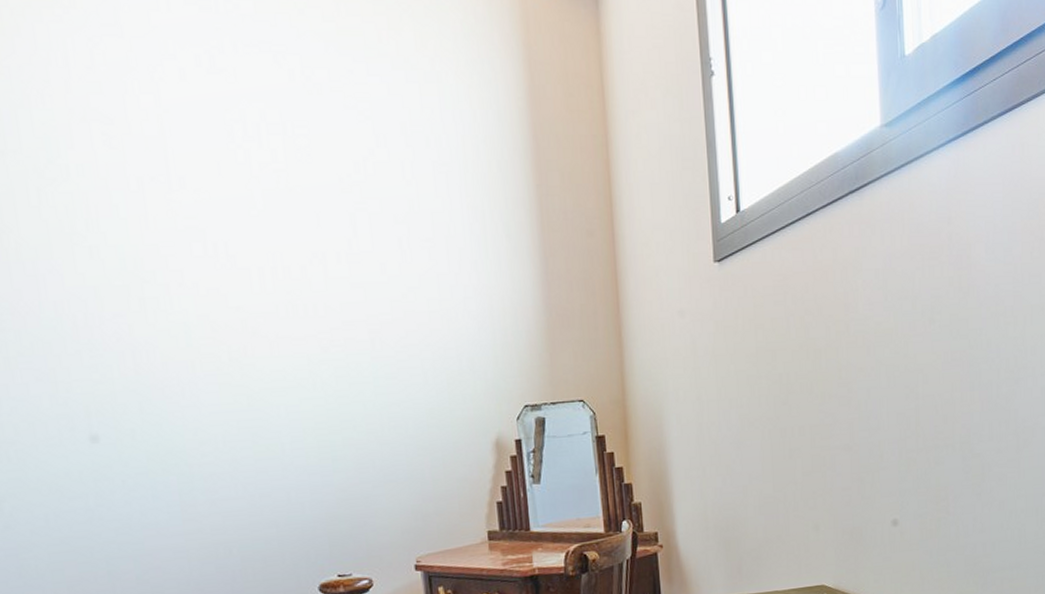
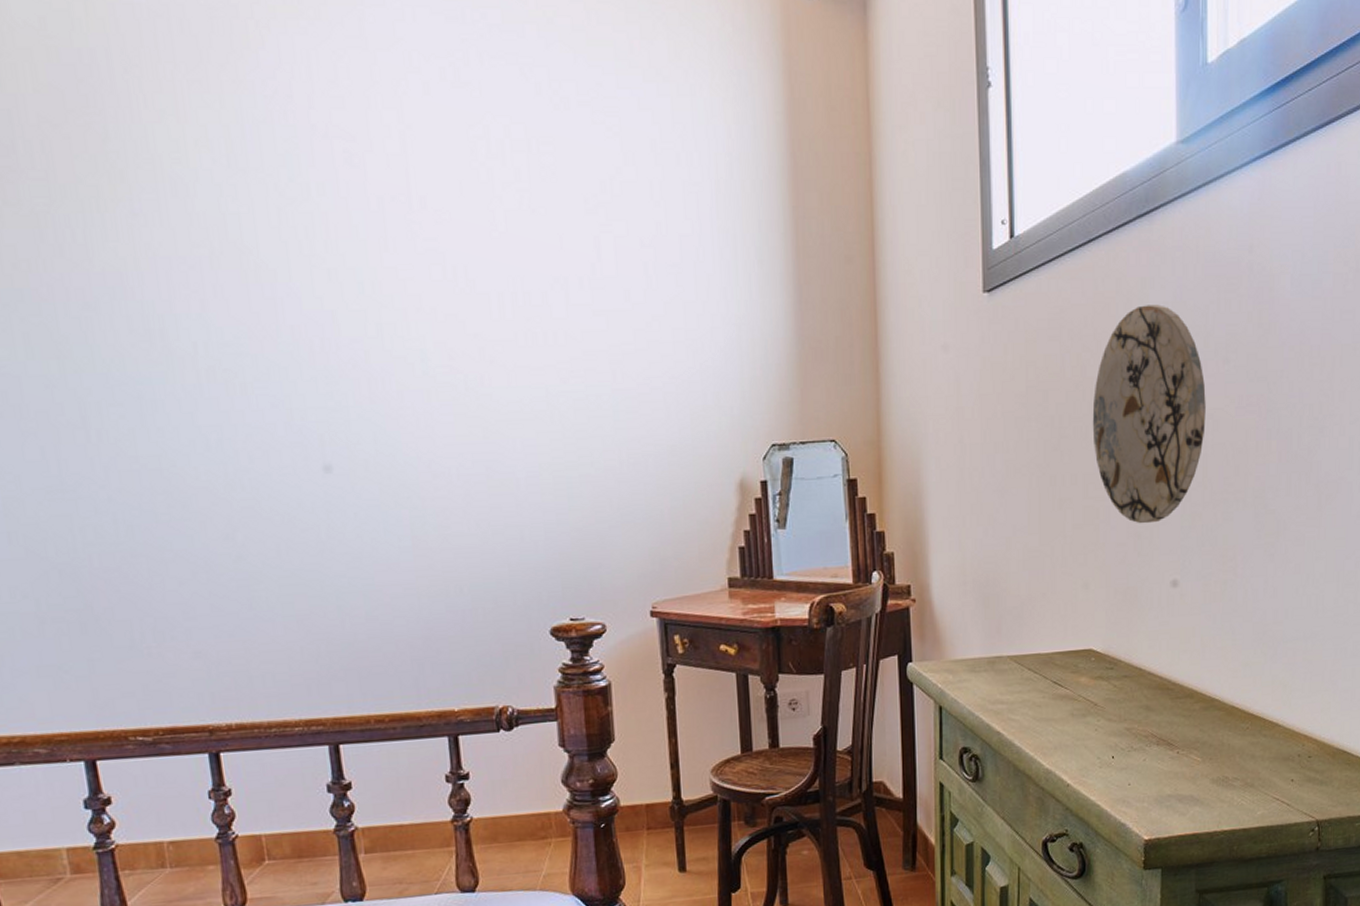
decorative plate: none [816,271,917,470] -> present [1092,304,1206,524]

